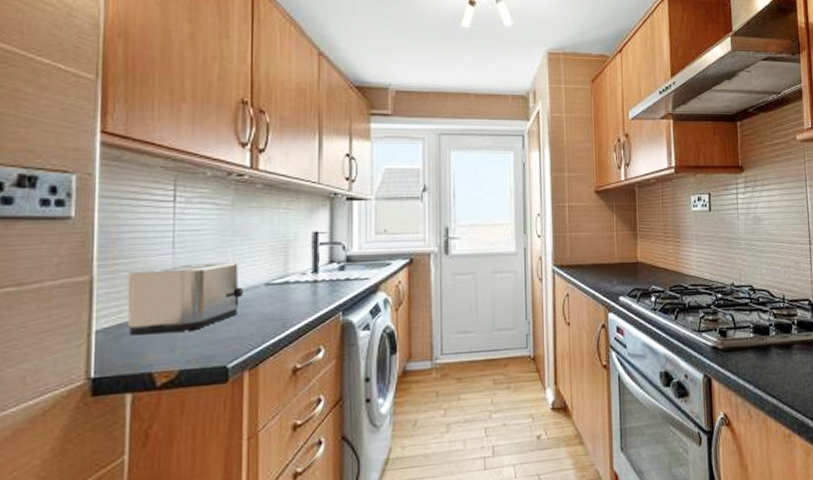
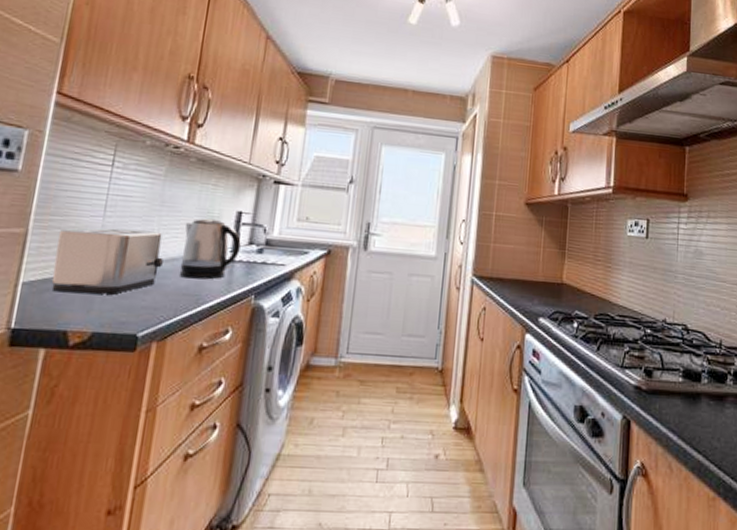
kettle: none [260,242,321,304] -> present [179,218,241,280]

